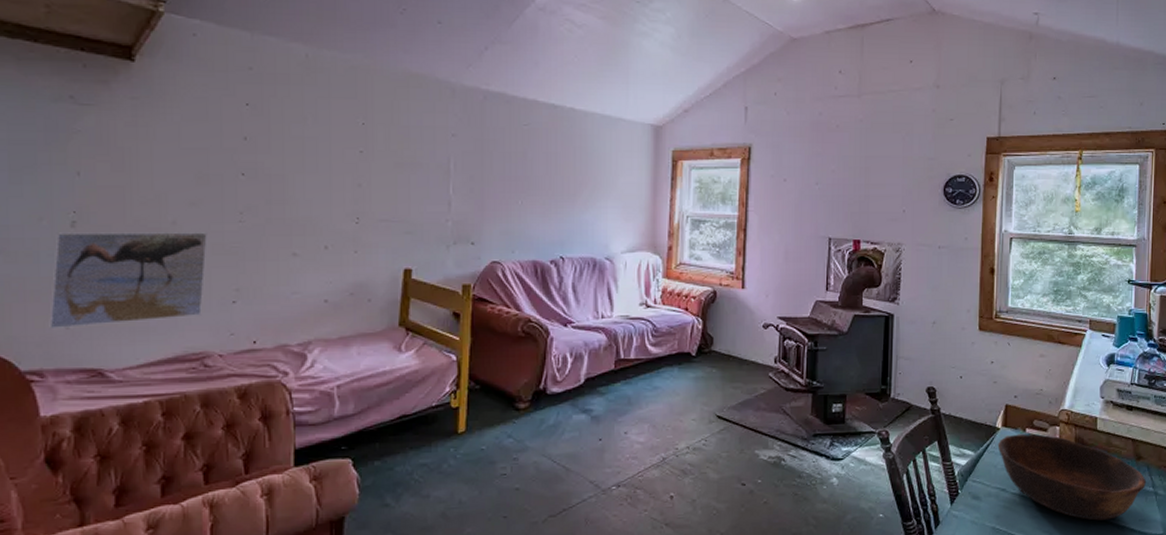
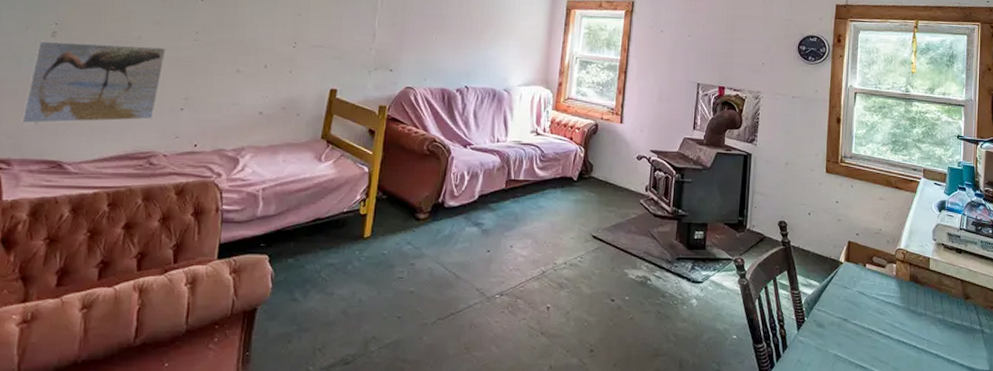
bowl: present [997,433,1147,521] -> none [840,268,974,354]

